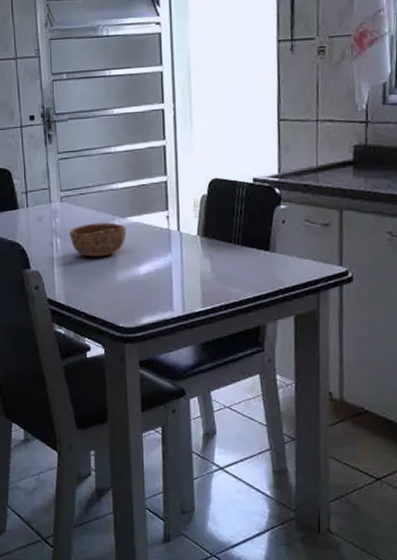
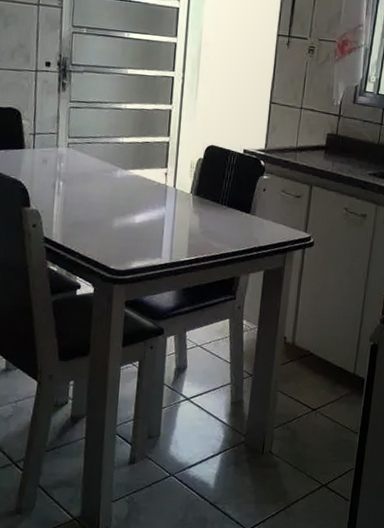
bowl: present [69,222,127,257] -> none [72,171,127,203]

